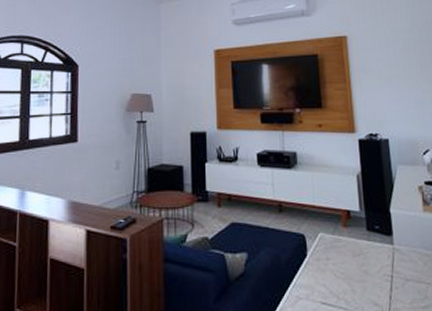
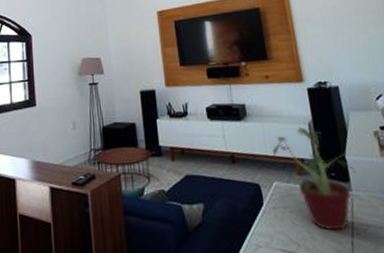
potted plant: none [320,179,398,285] -> present [273,127,355,232]

